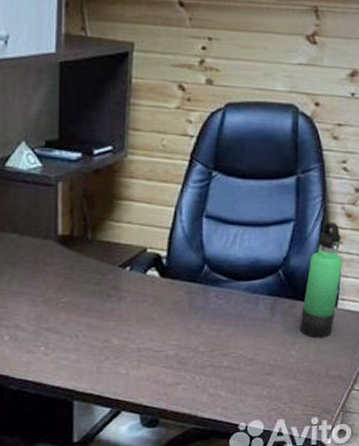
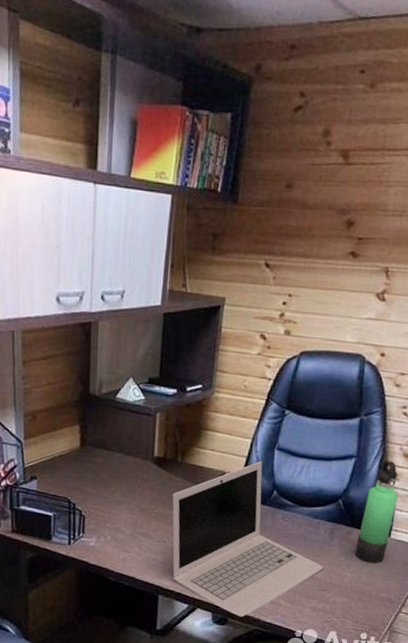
laptop: none [84,232,265,416] -> present [172,461,323,617]

